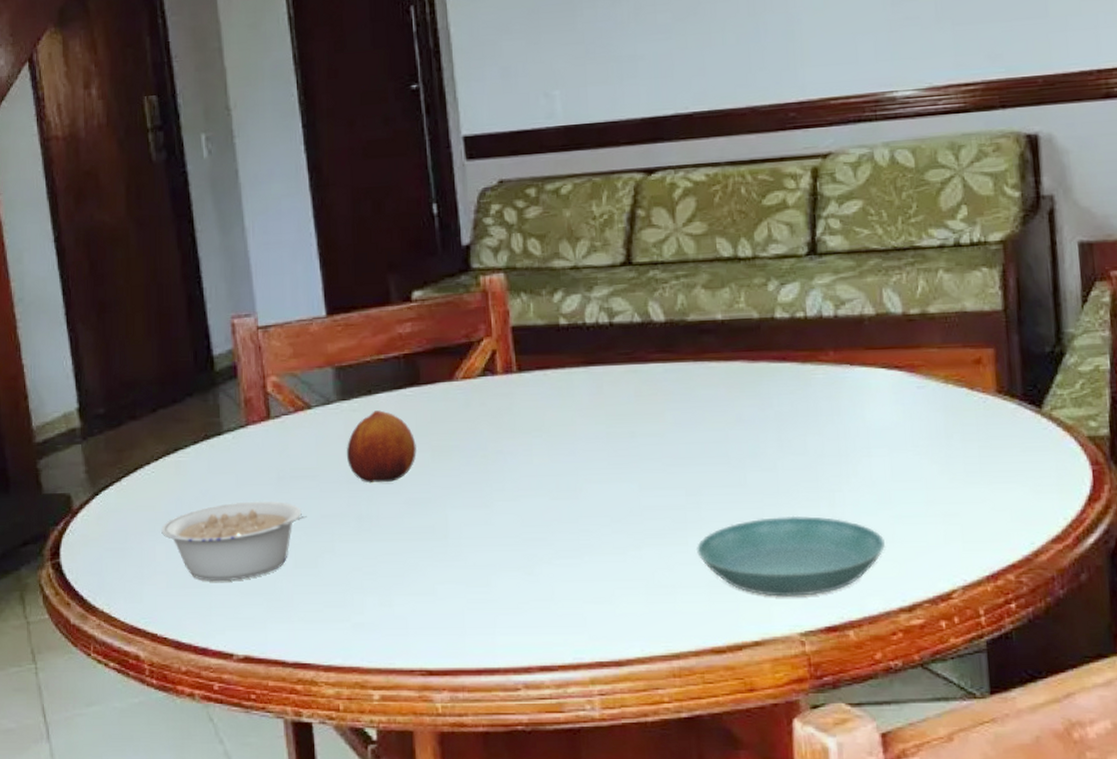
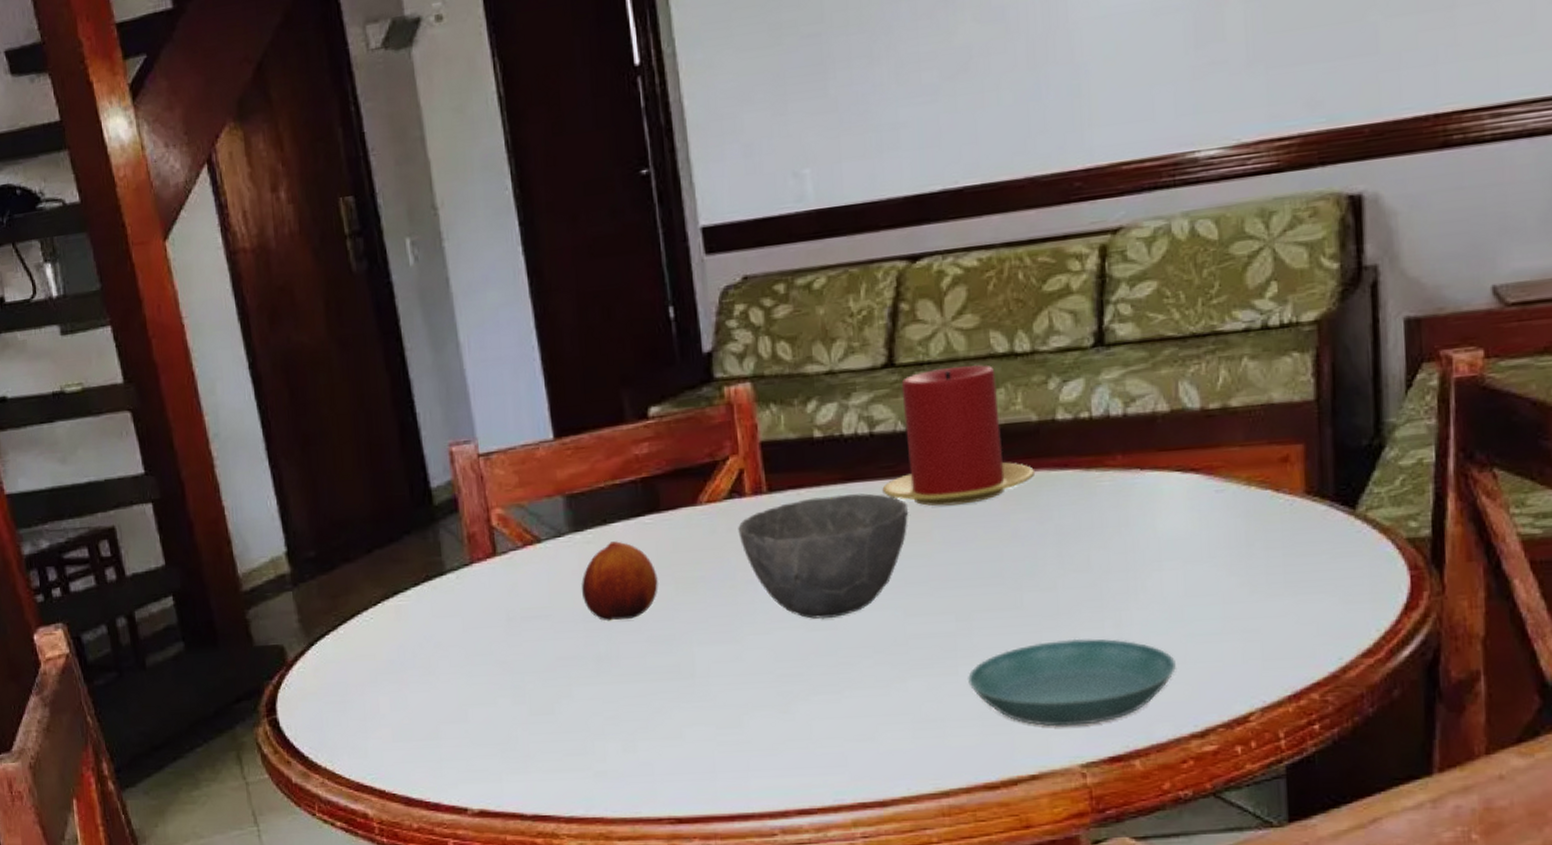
legume: present [161,501,307,581] -> none [384,644,541,732]
bowl: none [490,376,644,488] -> present [738,493,909,619]
candle: none [620,266,756,391] -> present [882,364,1034,507]

